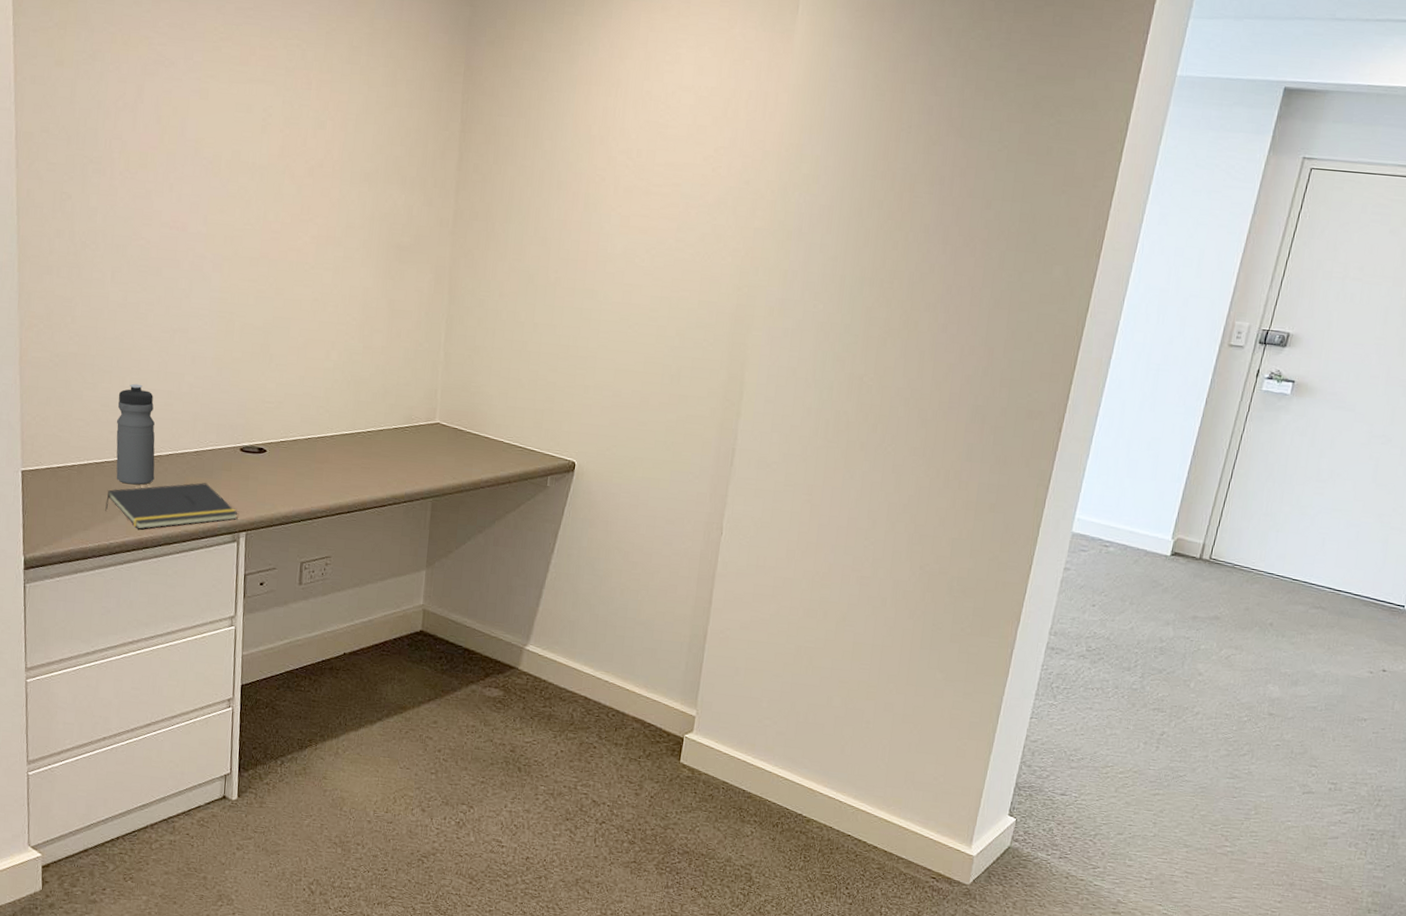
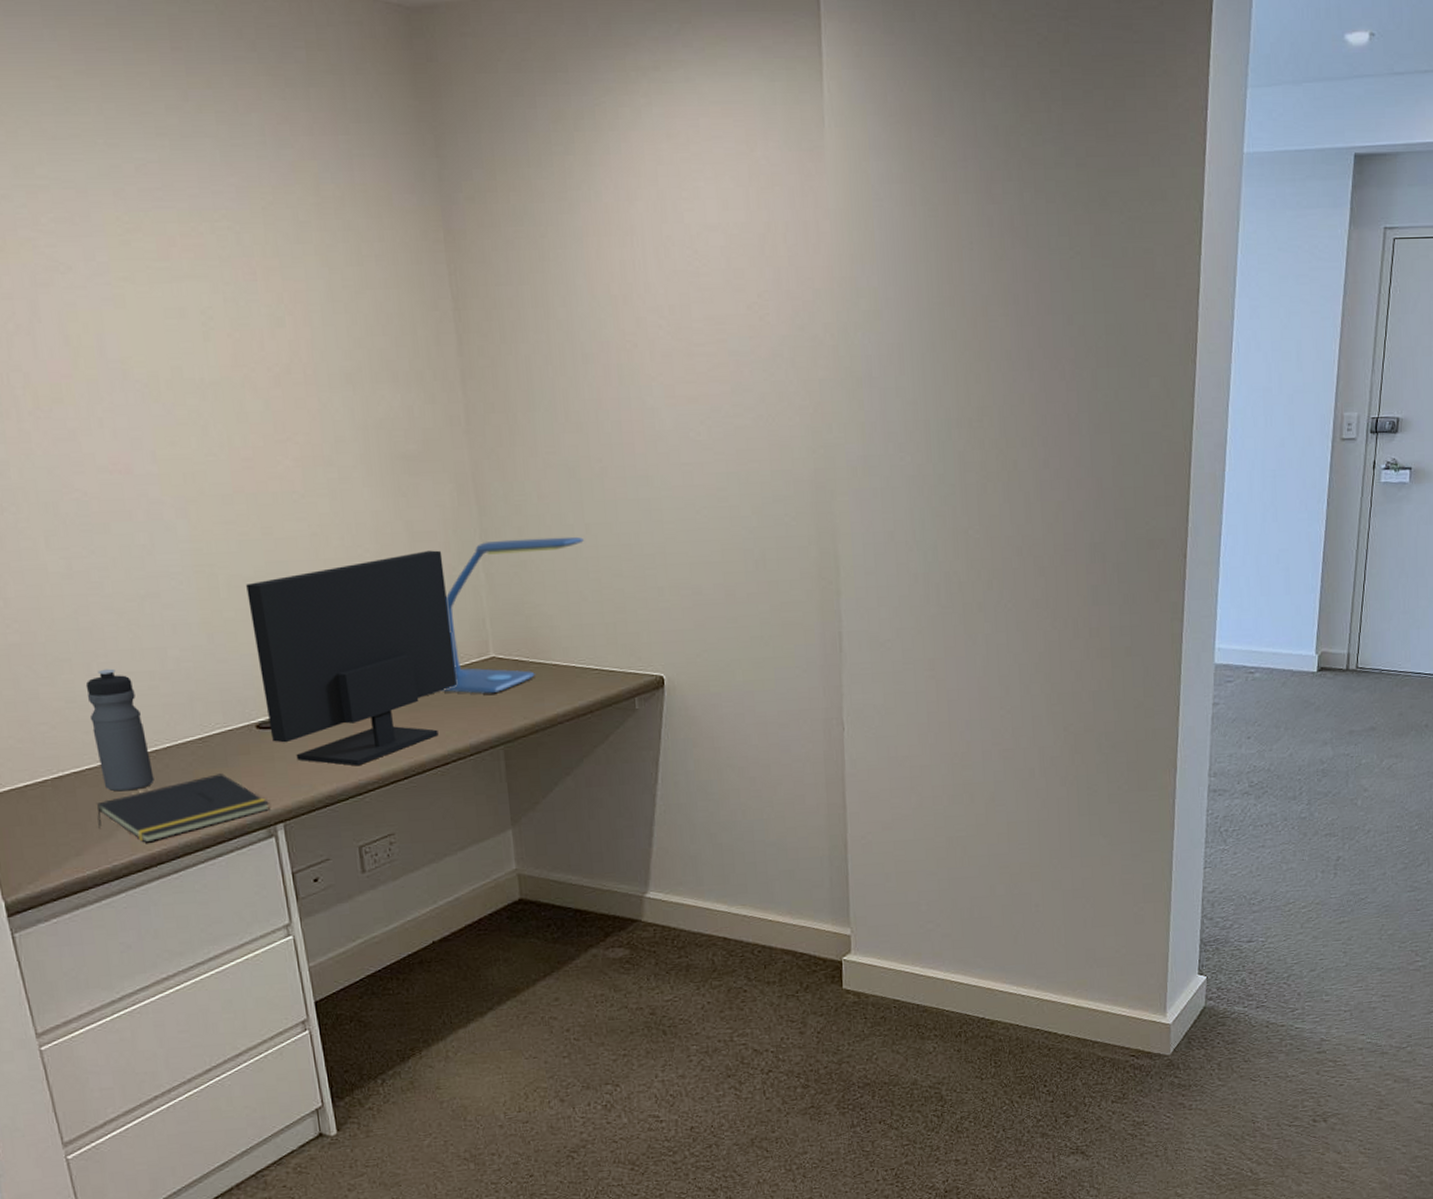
monitor: none [250,326,413,496] -> present [246,550,458,766]
desk lamp: none [391,326,530,454] -> present [441,536,584,694]

